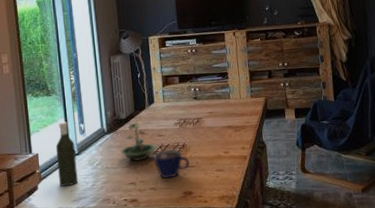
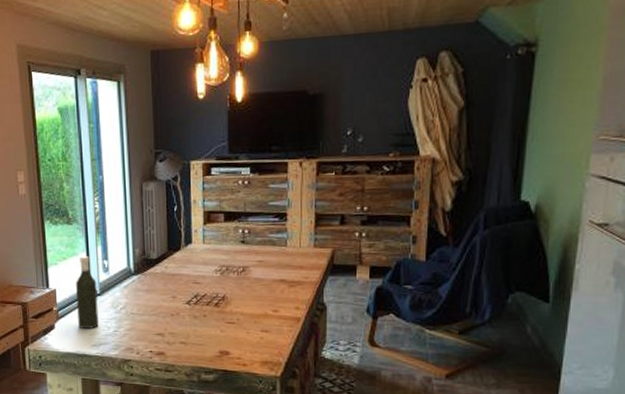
terrarium: present [119,121,157,162] -> none [147,263,192,311]
cup: present [153,149,190,179] -> none [185,300,229,334]

